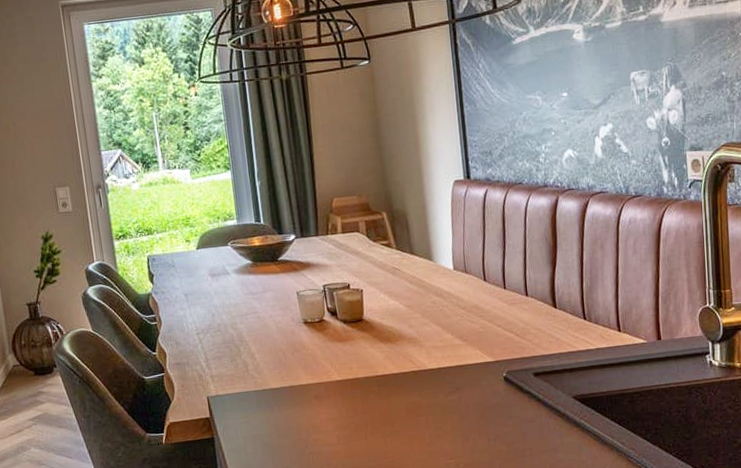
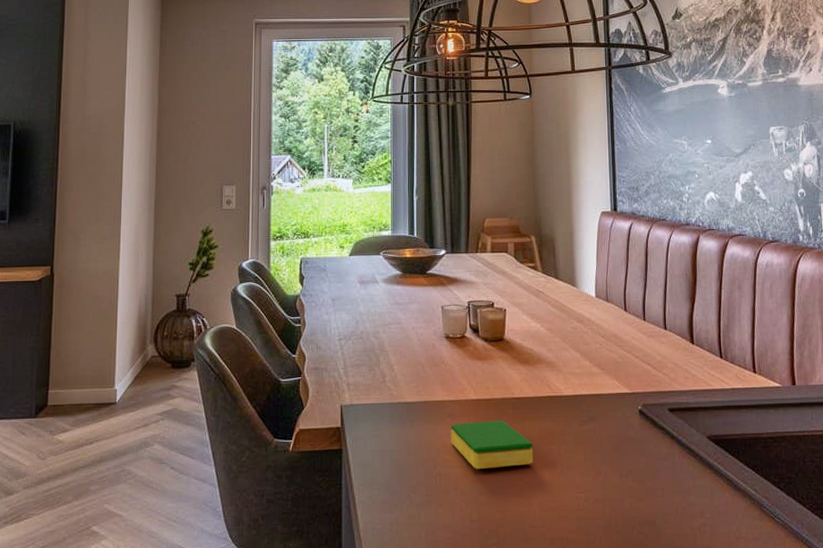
dish sponge: none [318,398,402,446] -> present [451,420,534,470]

